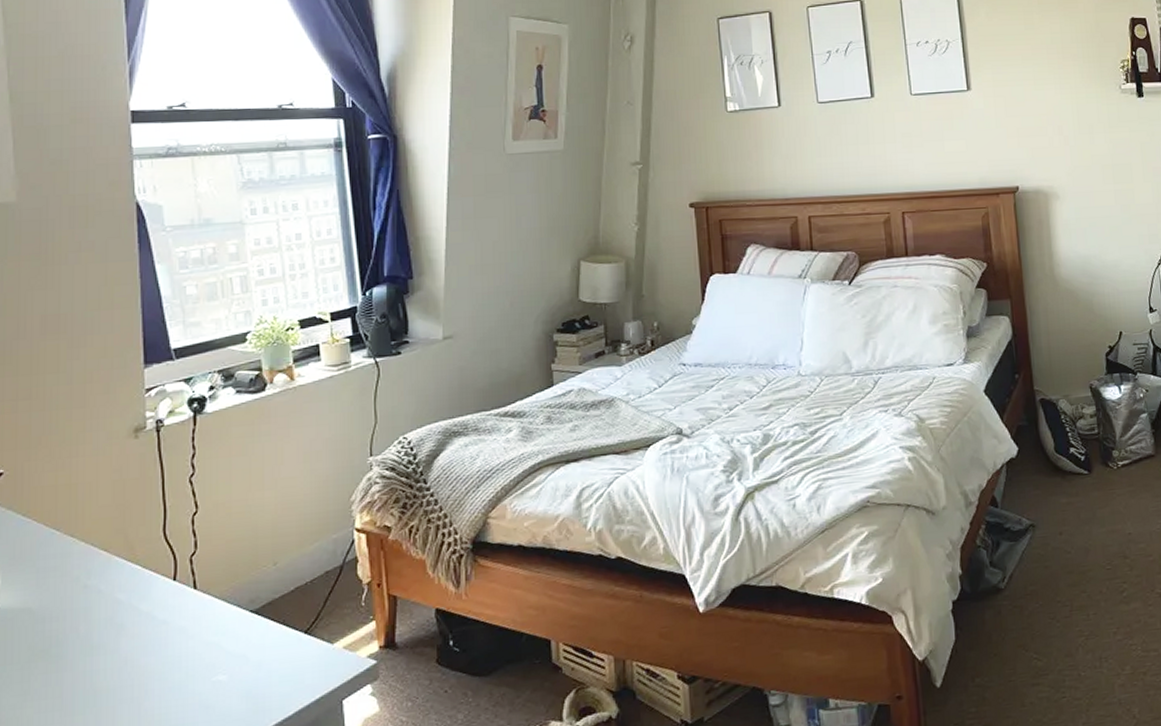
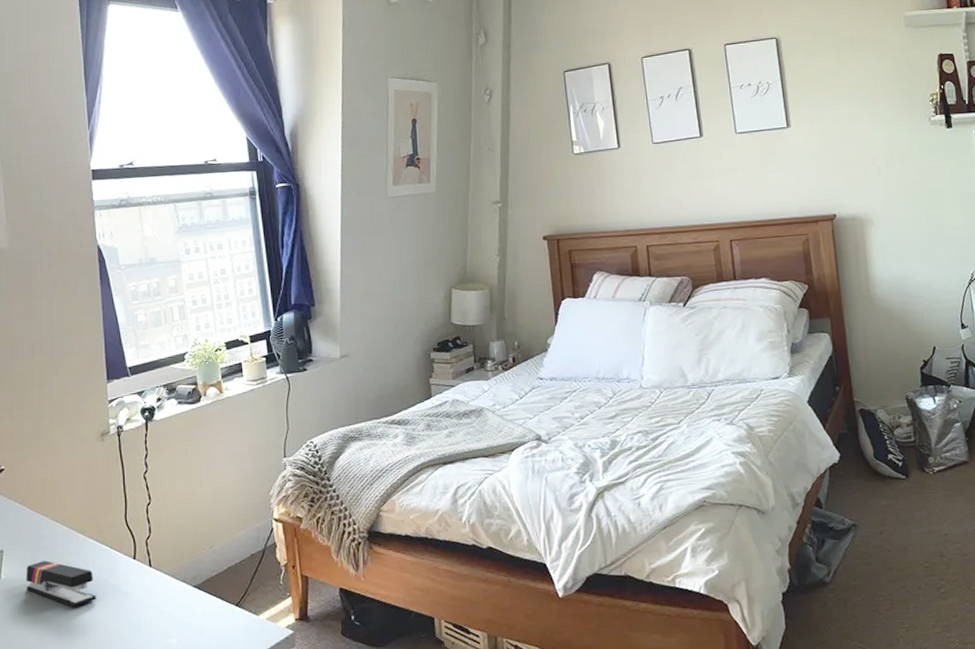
stapler: none [28,584,123,641] -> present [26,560,96,608]

